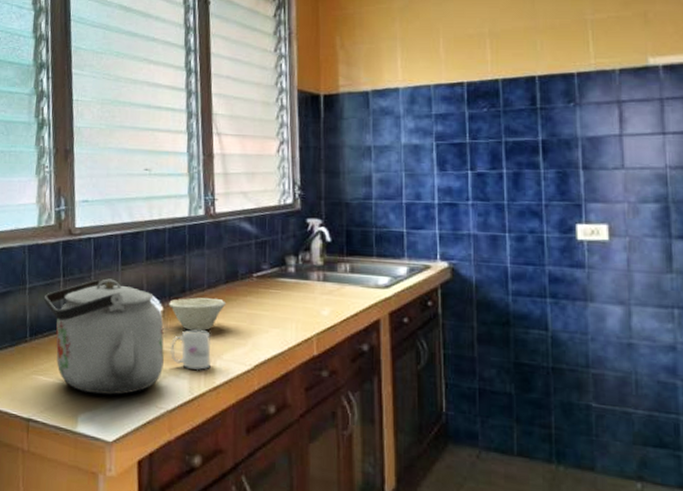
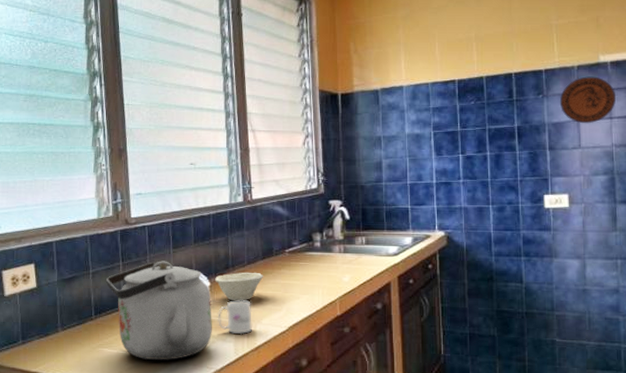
decorative plate: none [596,82,671,140] -> present [559,76,617,124]

